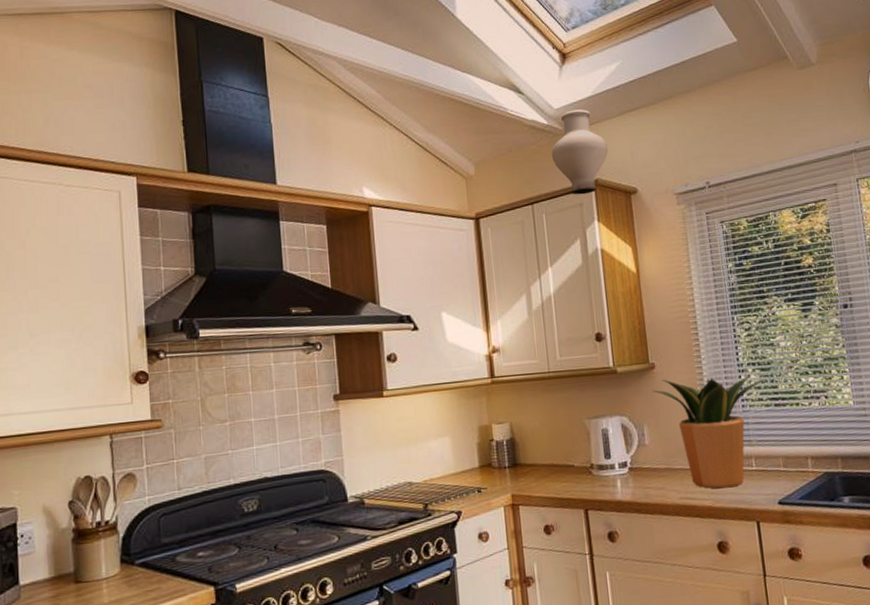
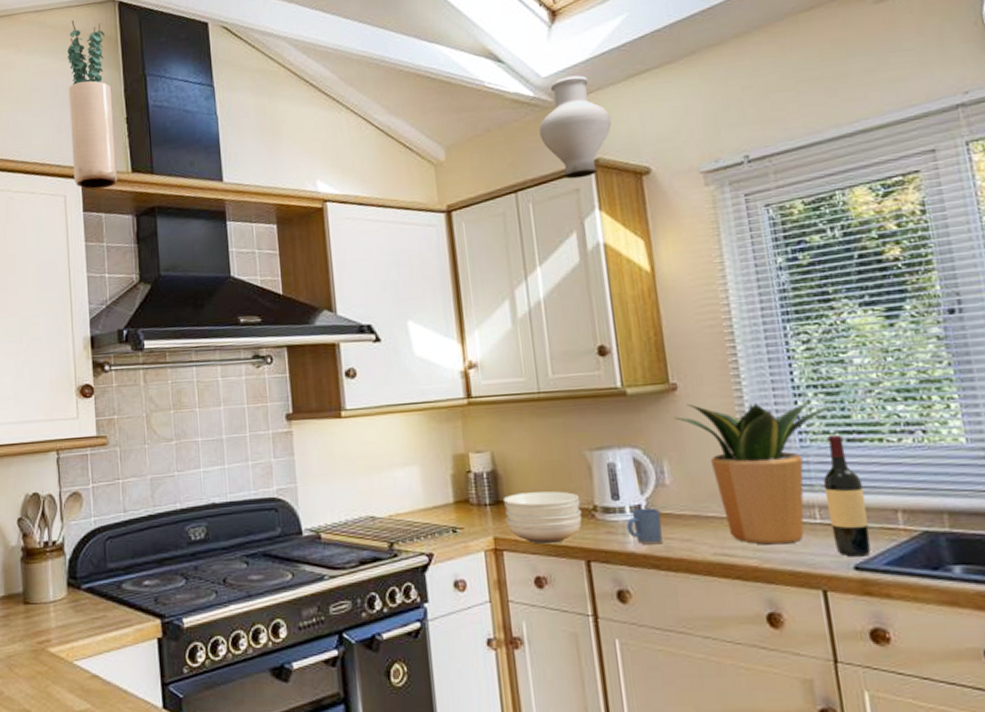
vase: none [123,23,174,187] -> present [67,20,118,189]
bowl: none [519,453,582,499] -> present [502,491,583,545]
mug: none [616,464,643,494] -> present [626,507,663,545]
wine bottle: none [758,401,790,495] -> present [823,434,872,557]

